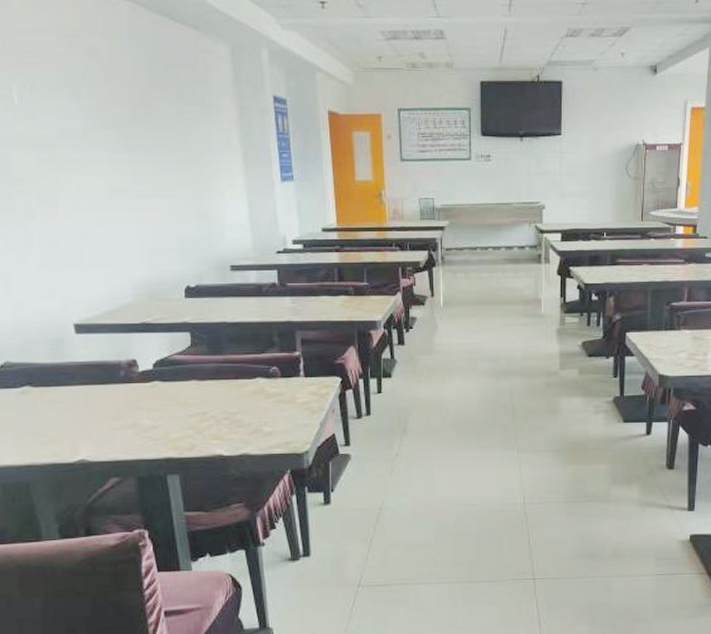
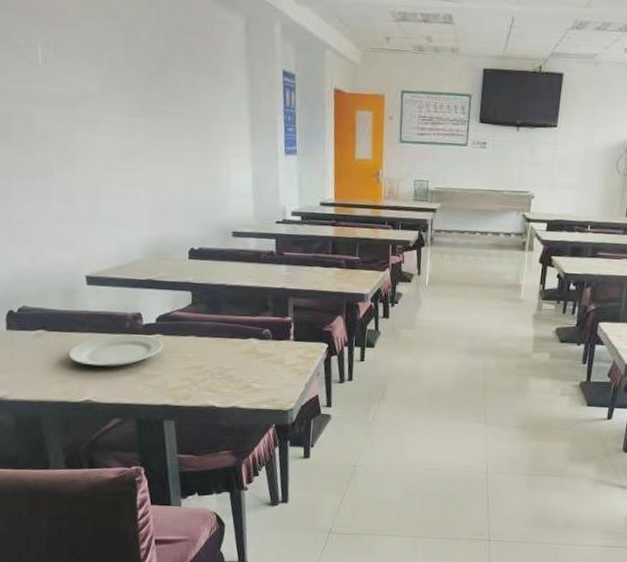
plate: none [58,383,162,422] -> present [68,334,163,367]

